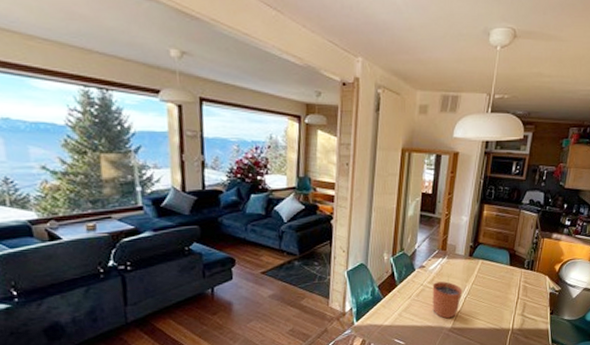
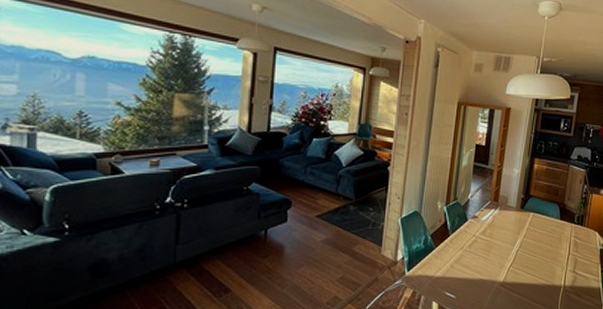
plant pot: present [432,275,463,319] -> none [484,226,514,272]

